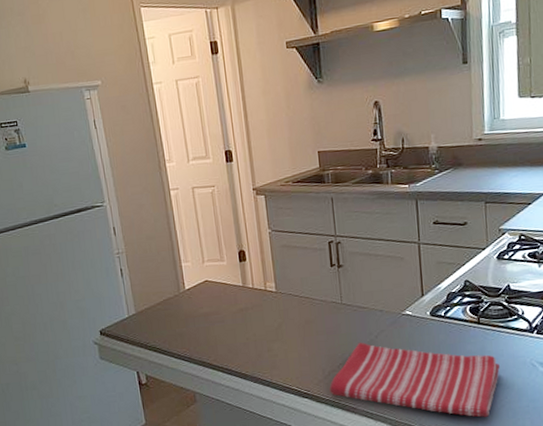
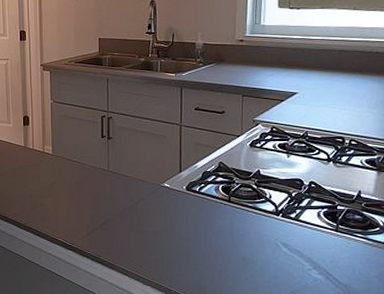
dish towel: present [329,342,500,417] -> none [91,206,246,287]

